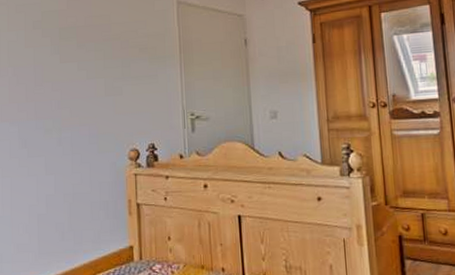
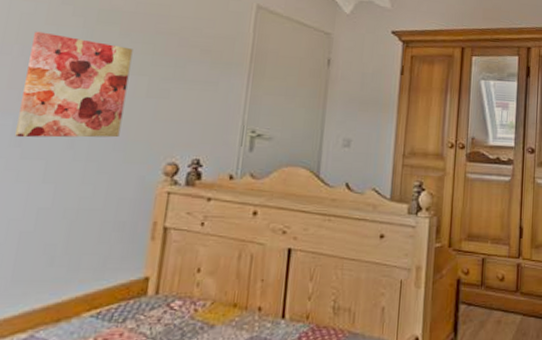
wall art: none [20,54,92,141] -> present [15,31,133,138]

